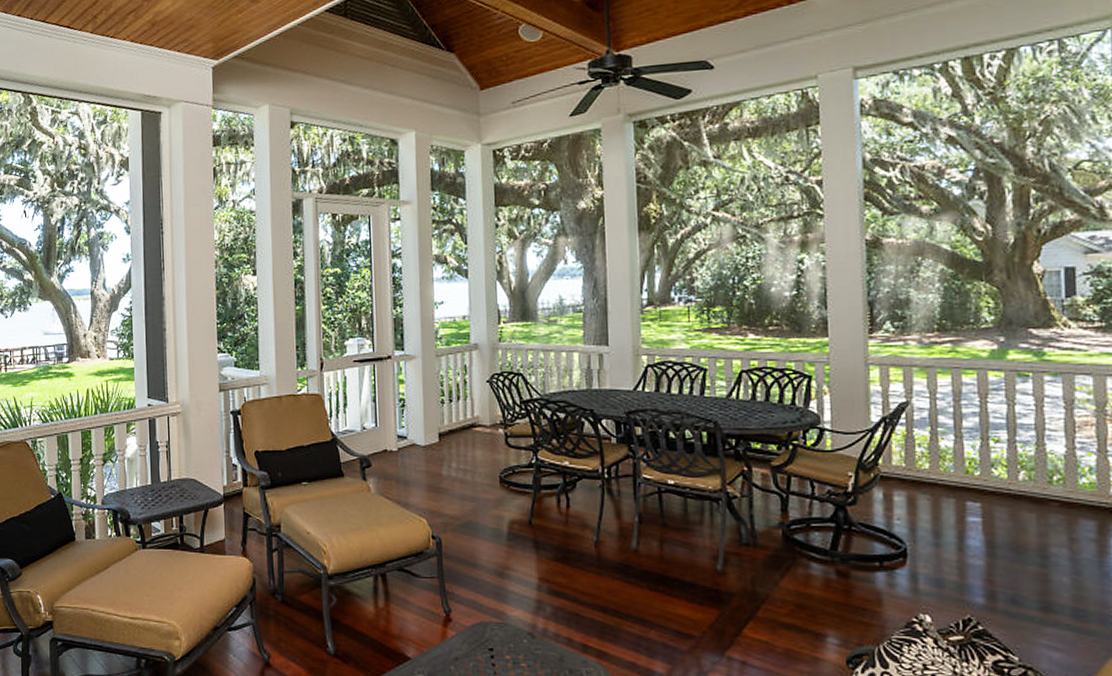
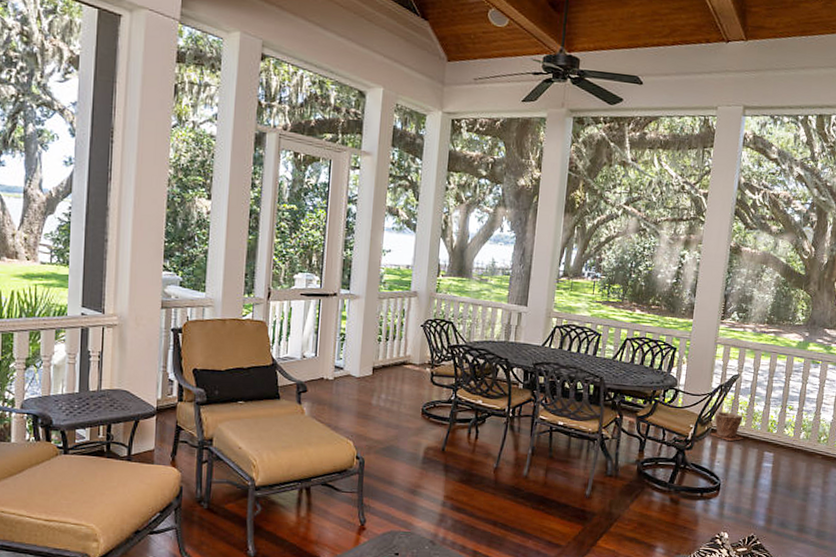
plant pot: none [879,451,930,490] -> present [710,411,743,441]

